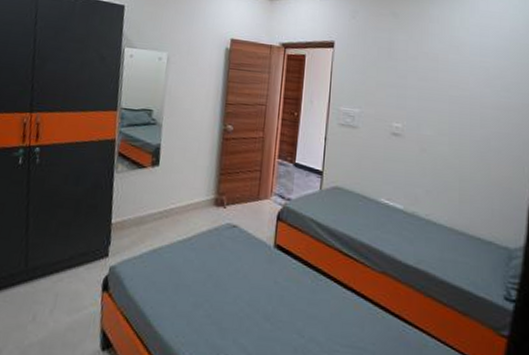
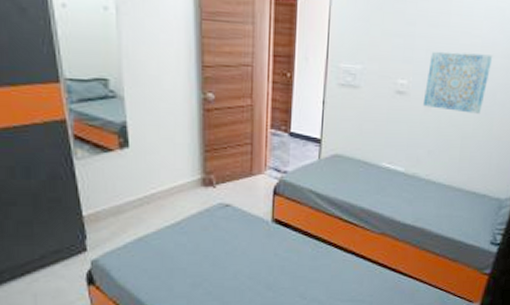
wall art: none [417,100,482,159] -> present [422,50,493,114]

